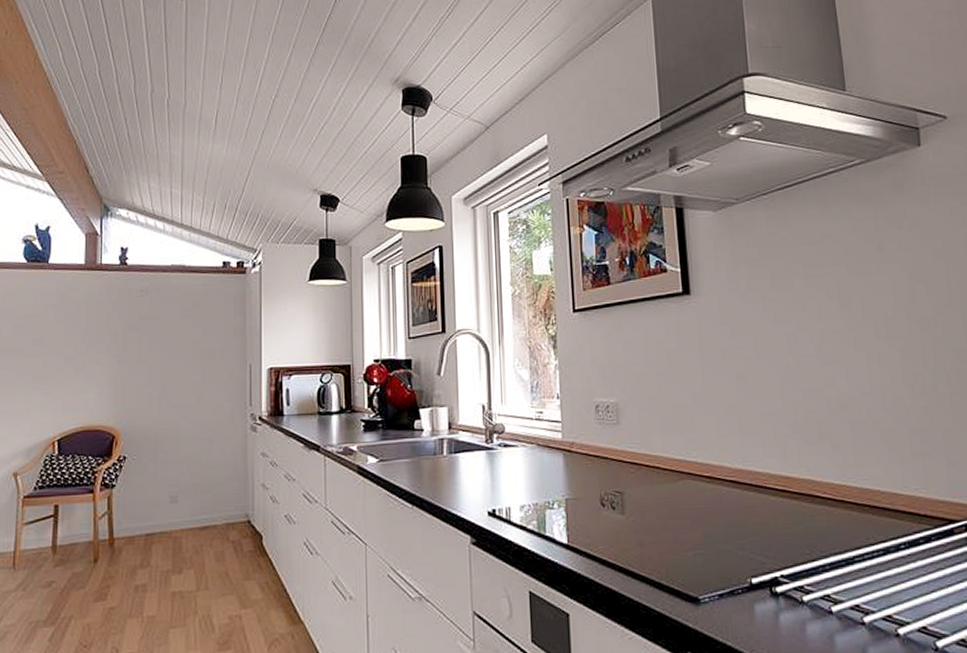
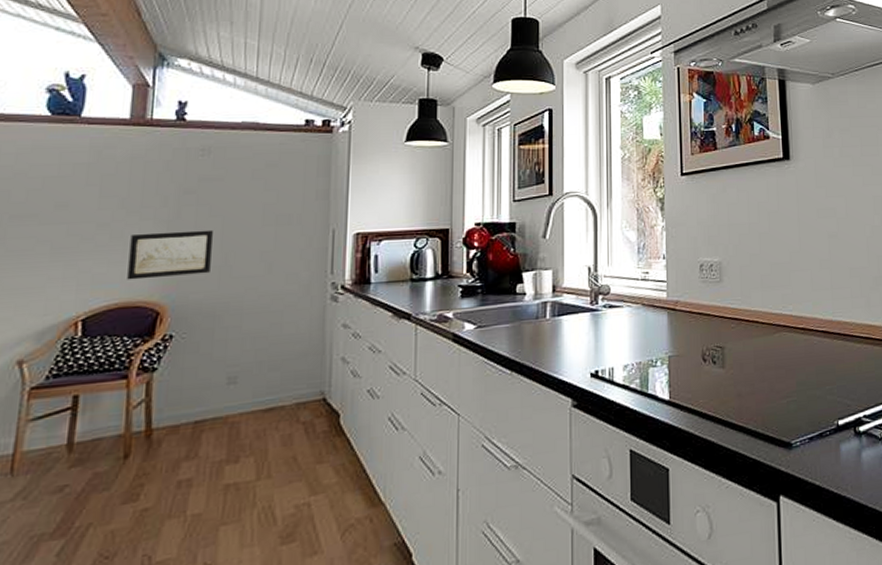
wall art: none [89,363,153,407] -> present [127,229,213,280]

